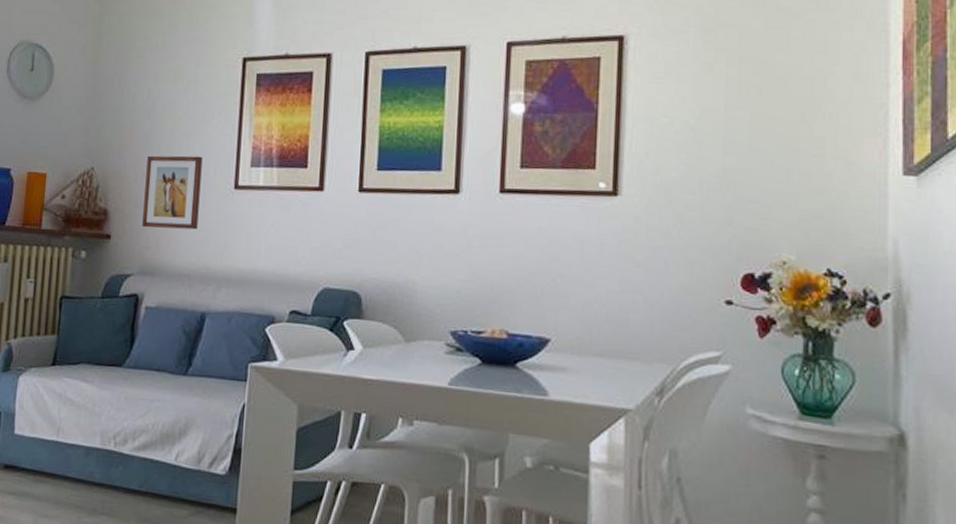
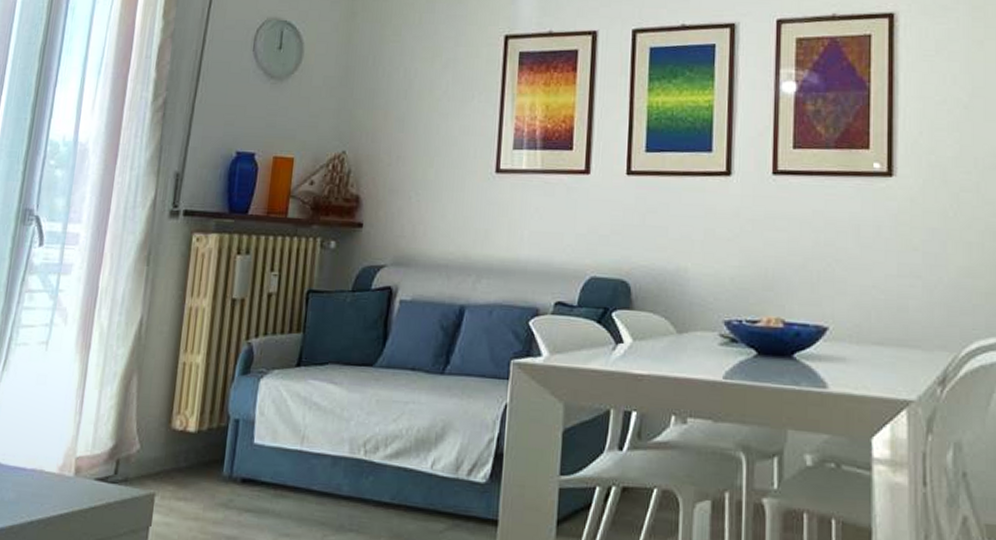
wall art: present [142,155,203,230] -> none [397,138,462,217]

